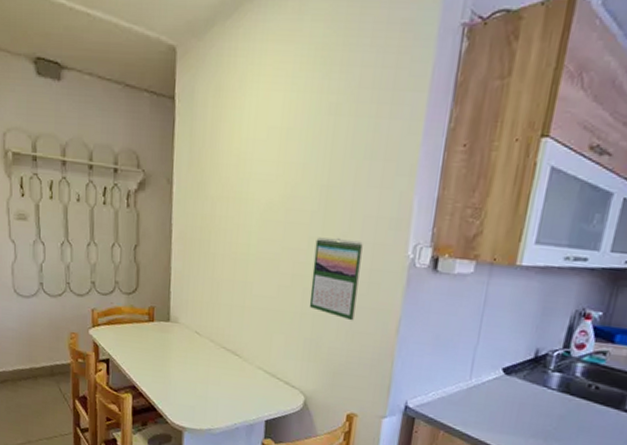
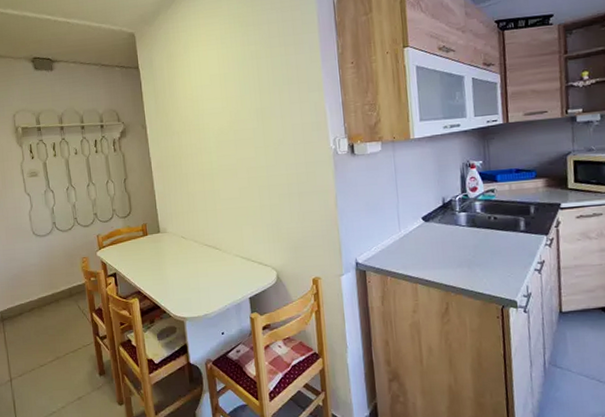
calendar: present [309,237,363,321] -> none [260,143,301,204]

